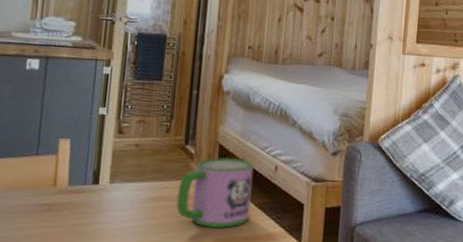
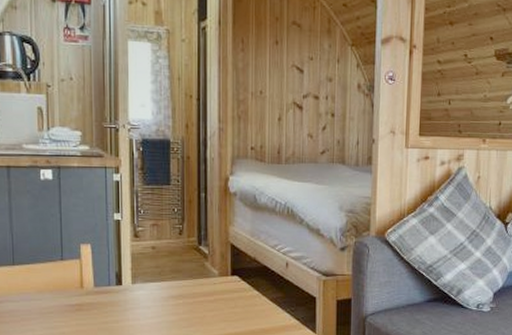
mug: present [176,157,254,229] -> none [195,255,266,322]

